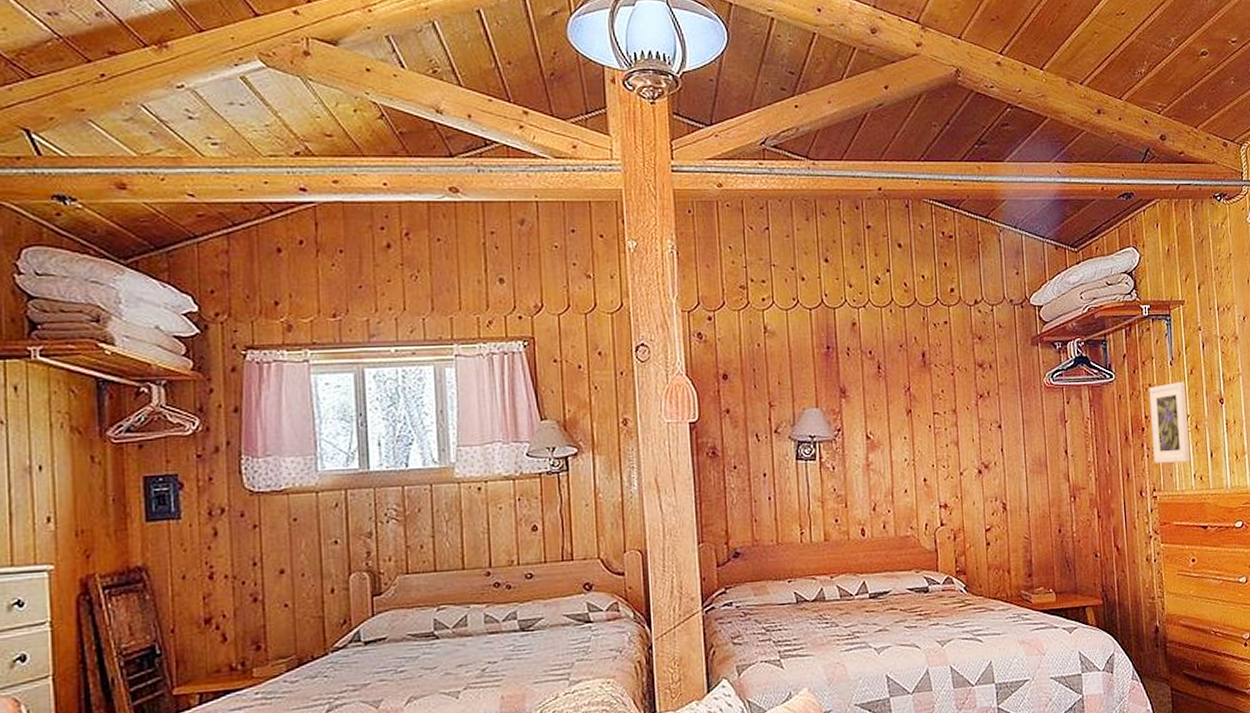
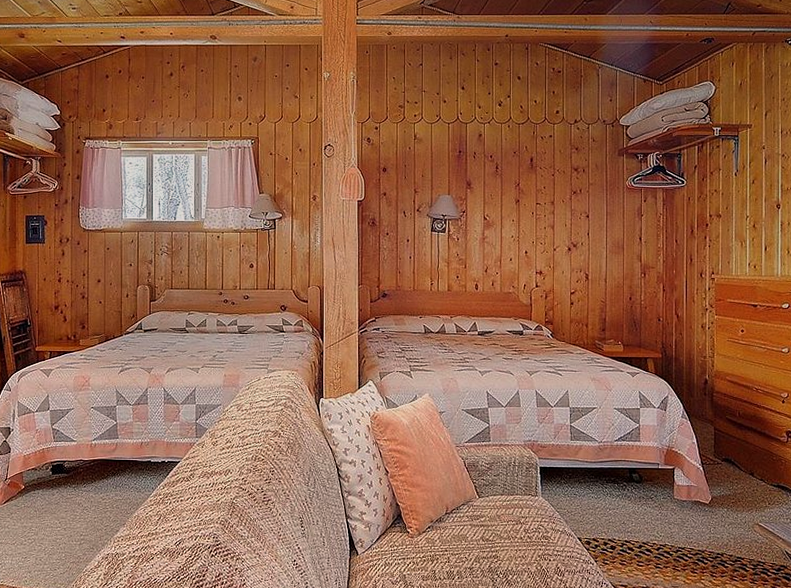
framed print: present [1149,382,1190,464] -> none [714,190,746,254]

